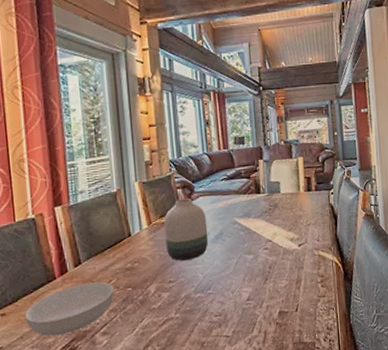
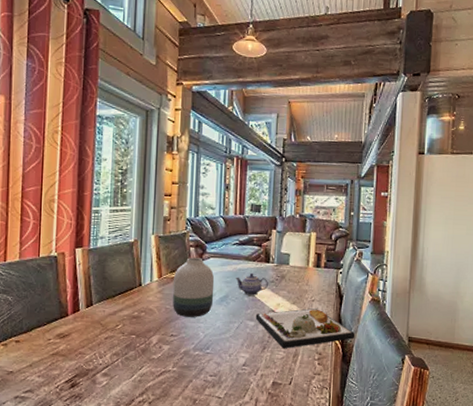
serving bowl: present [24,282,114,337] -> none [36,324,119,369]
teapot: none [228,207,262,229] -> present [235,274,268,296]
dinner plate: none [253,232,354,276] -> present [255,308,356,348]

